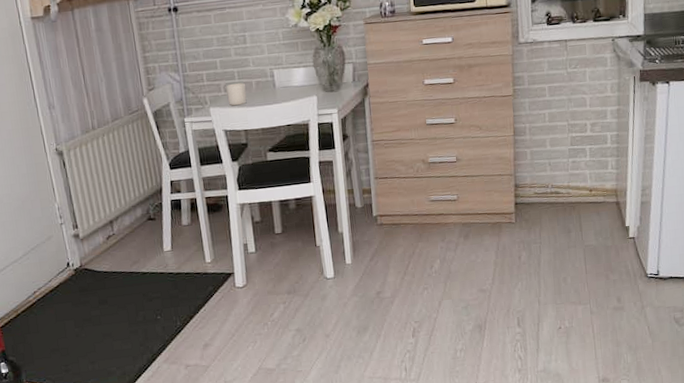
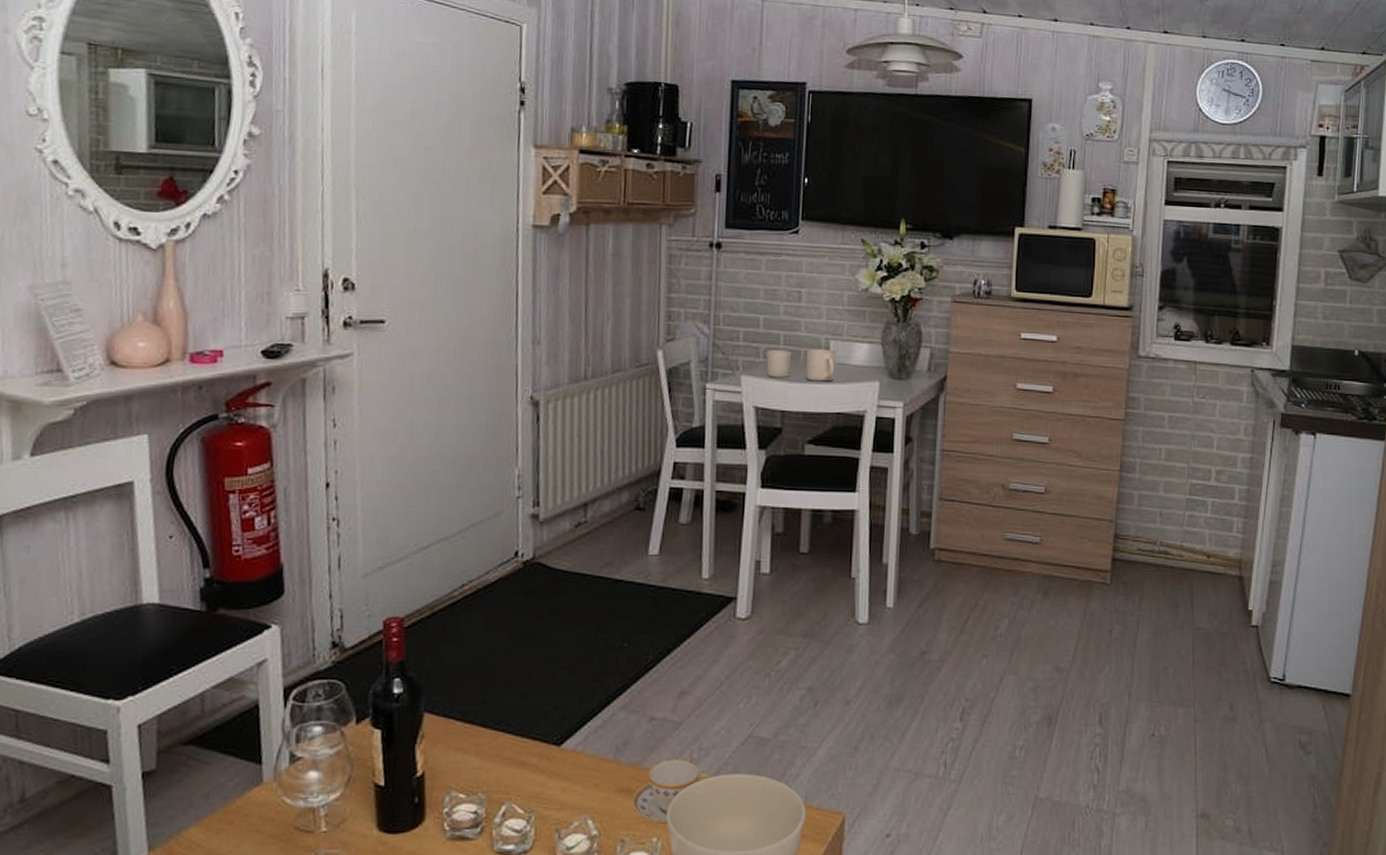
cup: none [257,77,282,104] -> present [806,348,836,382]

